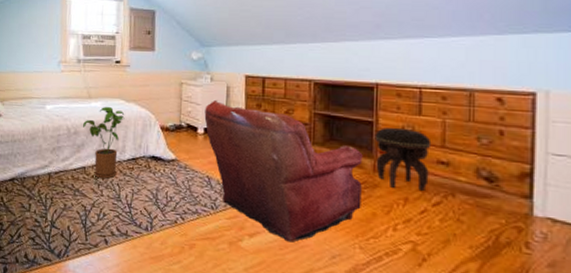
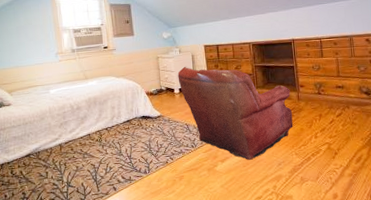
house plant: present [83,106,125,179] -> none [84,83,117,141]
footstool: present [375,127,432,191] -> none [296,67,333,109]

